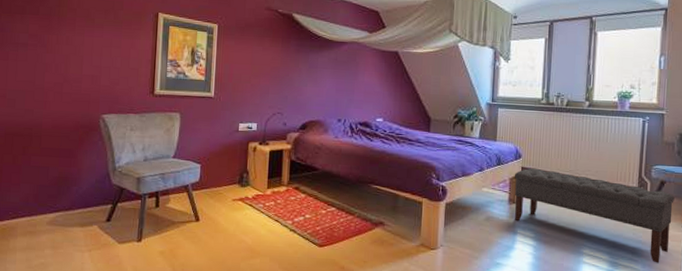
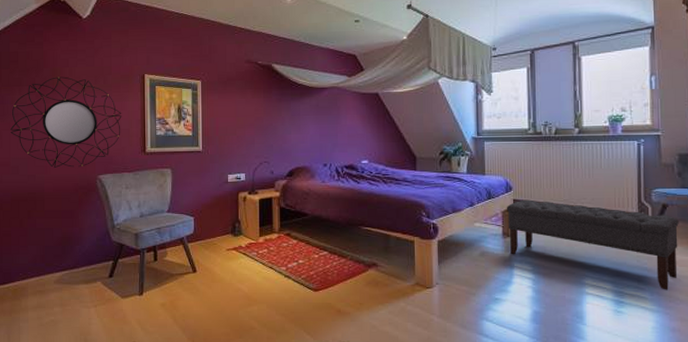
home mirror: none [8,7,132,105] -> present [10,76,122,168]

